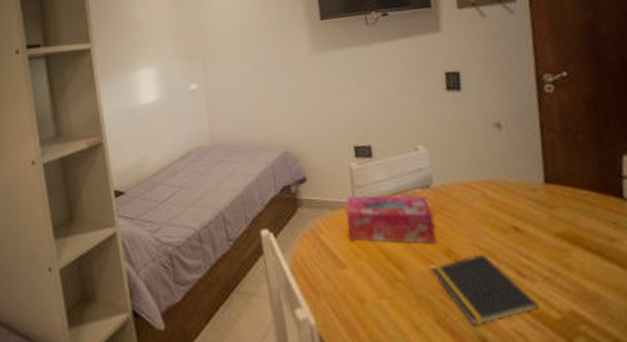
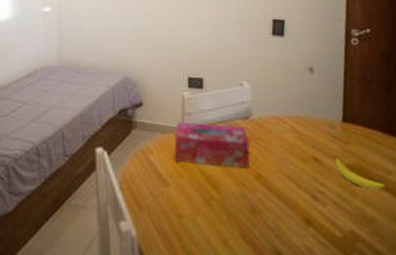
notepad: present [431,254,540,326] -> none [243,179,327,242]
banana: none [538,224,609,261] -> present [333,156,385,189]

